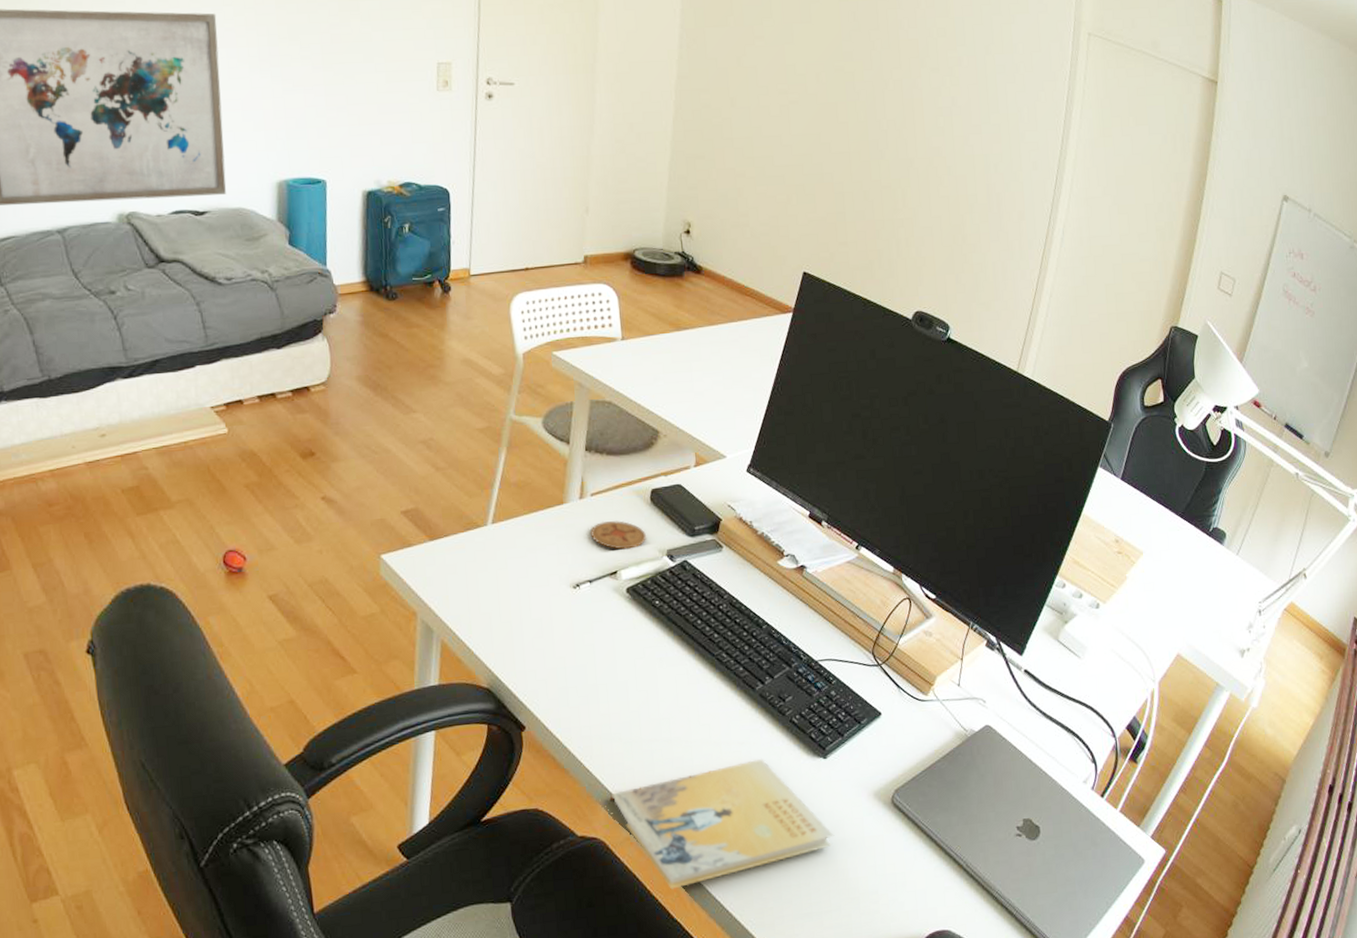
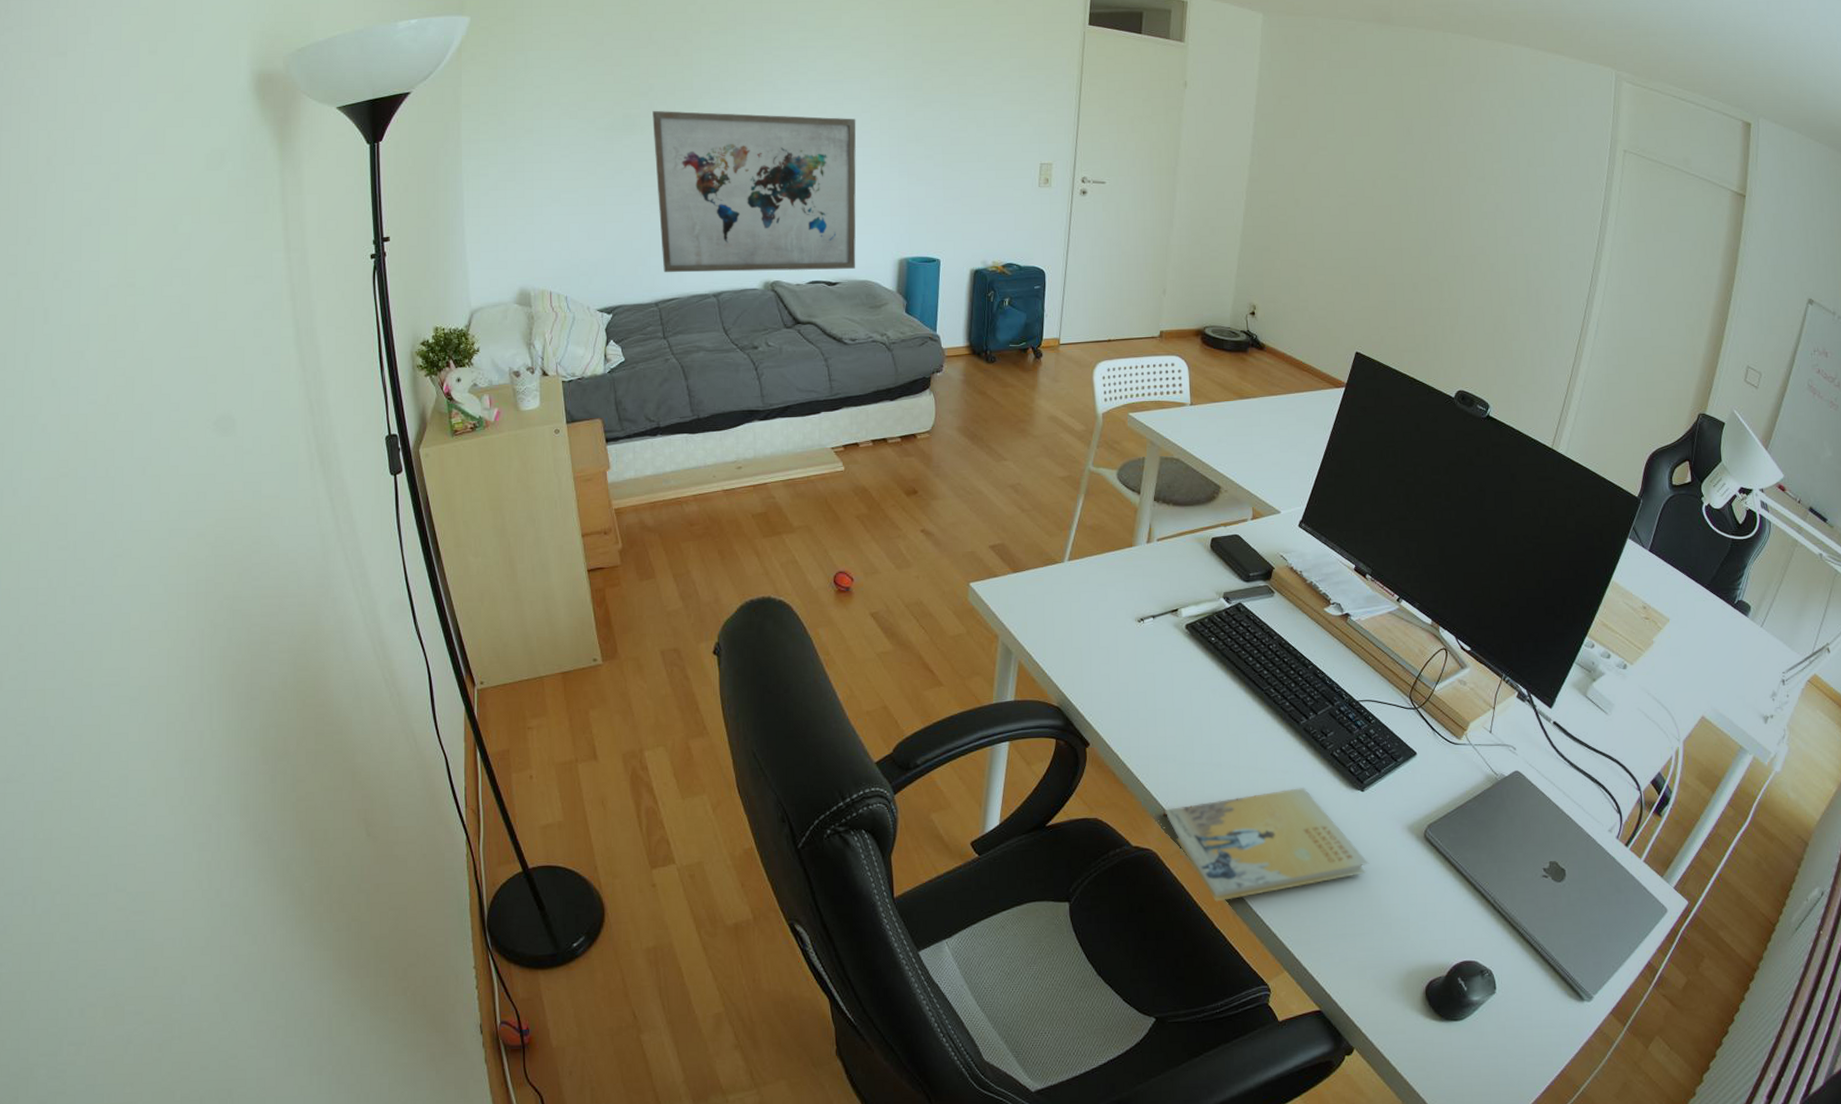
coaster: present [590,520,647,550] -> none [1156,563,1206,590]

